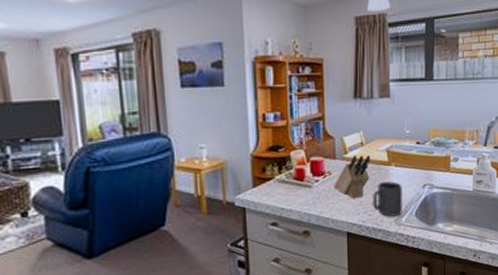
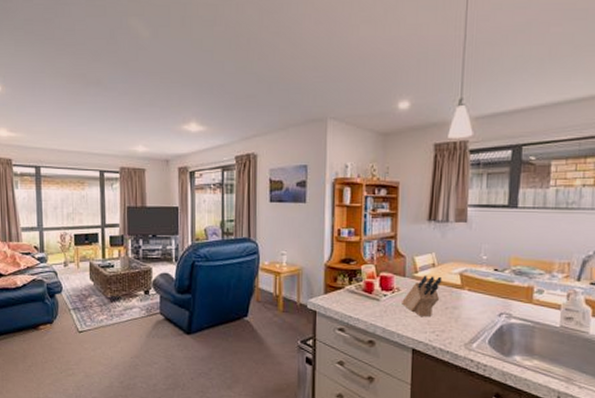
mug: present [373,181,402,217] -> none [441,305,475,341]

